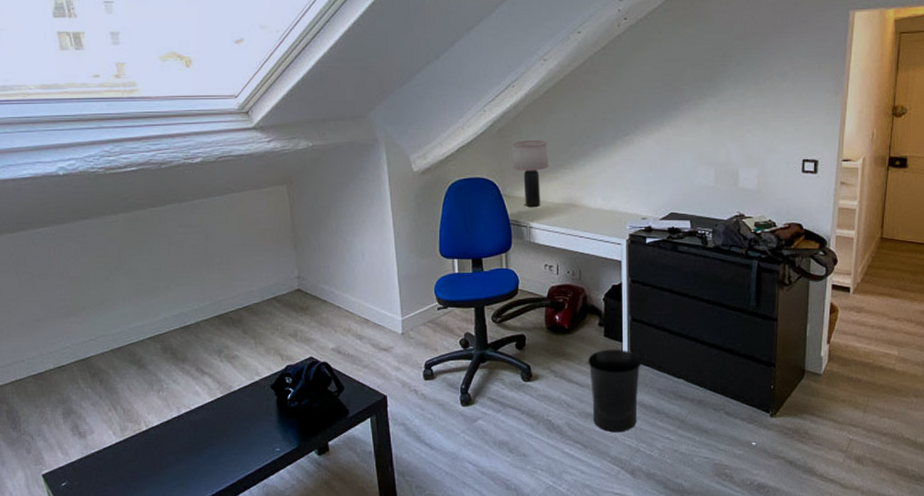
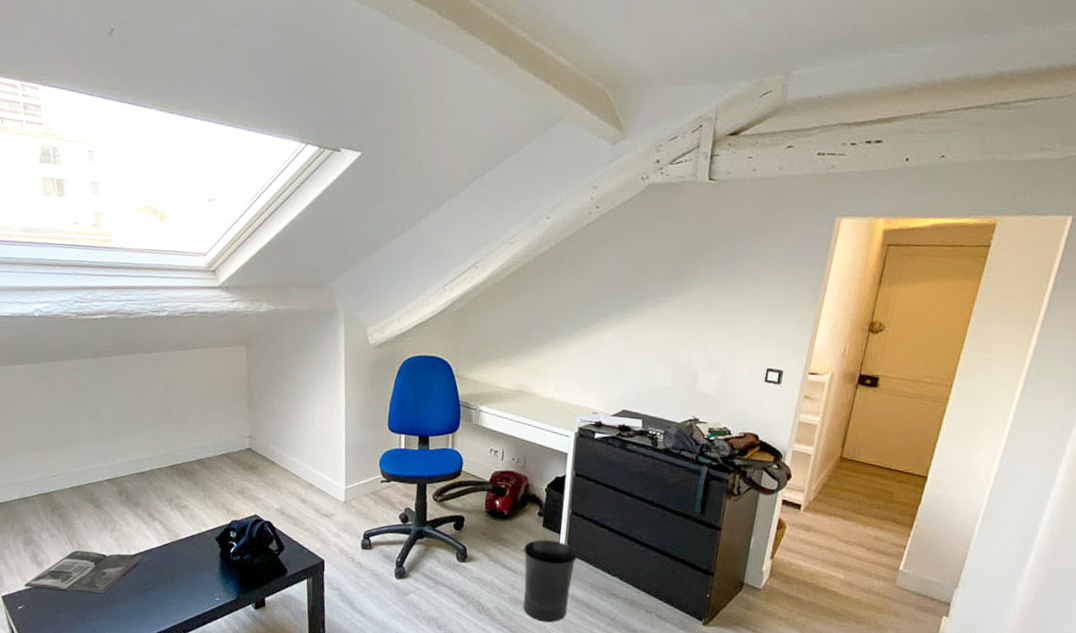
magazine: none [67,413,195,462] -> present [25,550,143,593]
table lamp: present [513,139,550,208] -> none [468,322,505,392]

